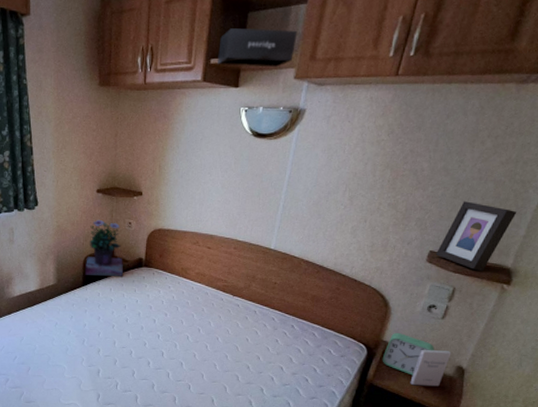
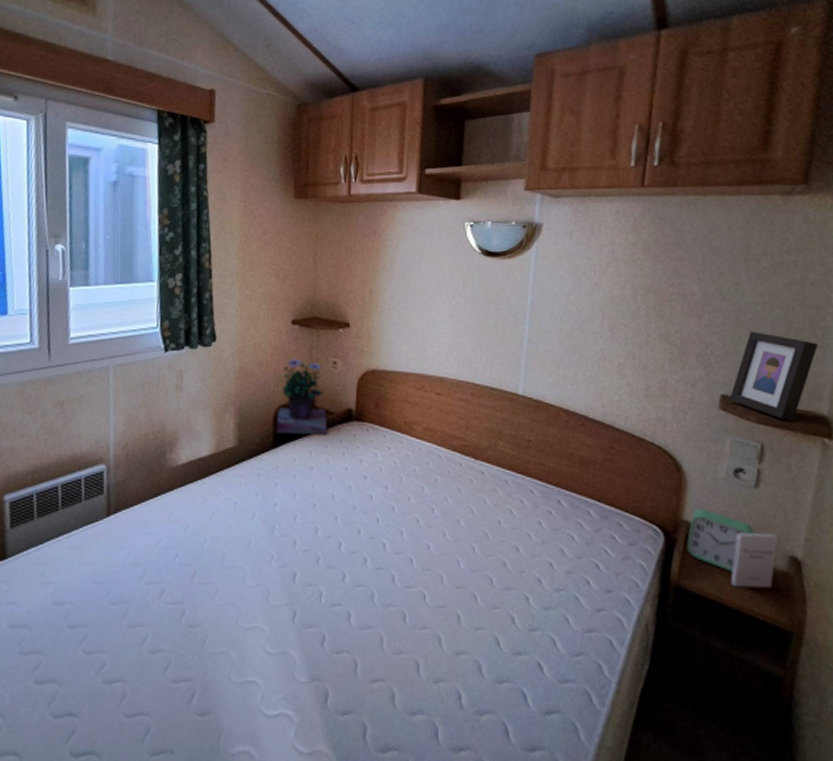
box: present [218,28,298,67] -> none [434,136,523,177]

